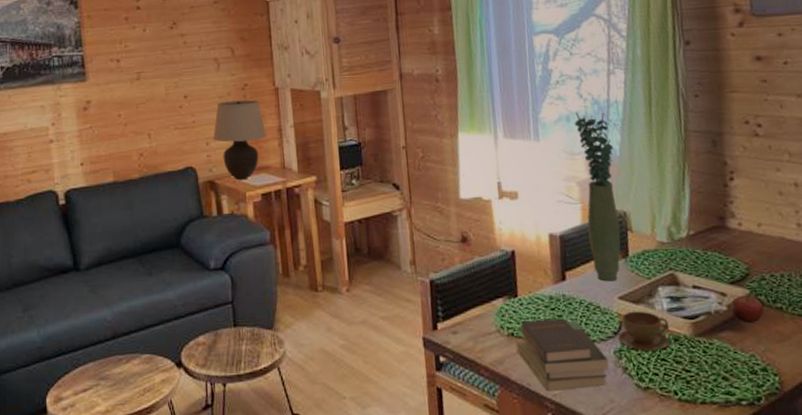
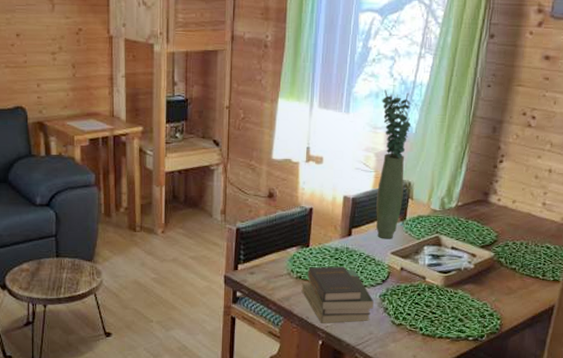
table lamp: present [213,100,267,180] -> none [44,44,98,123]
teacup: present [618,311,670,352] -> none [385,264,426,297]
fruit: present [730,295,764,322] -> none [477,257,502,278]

